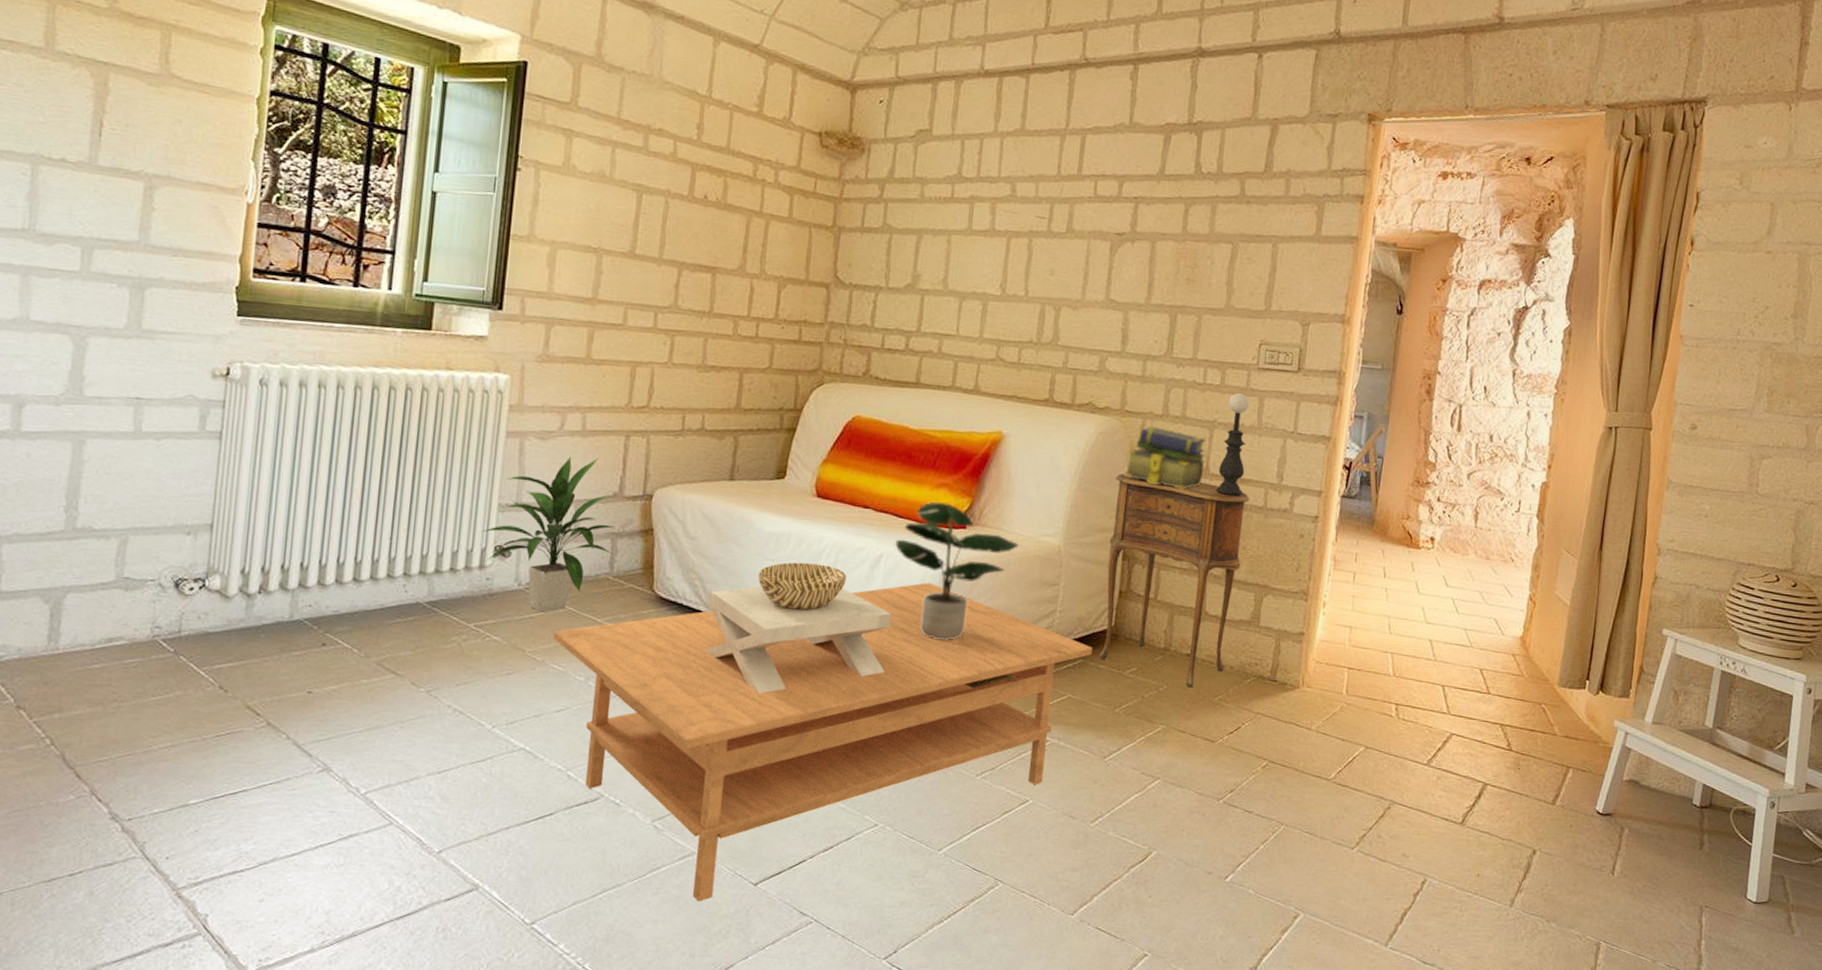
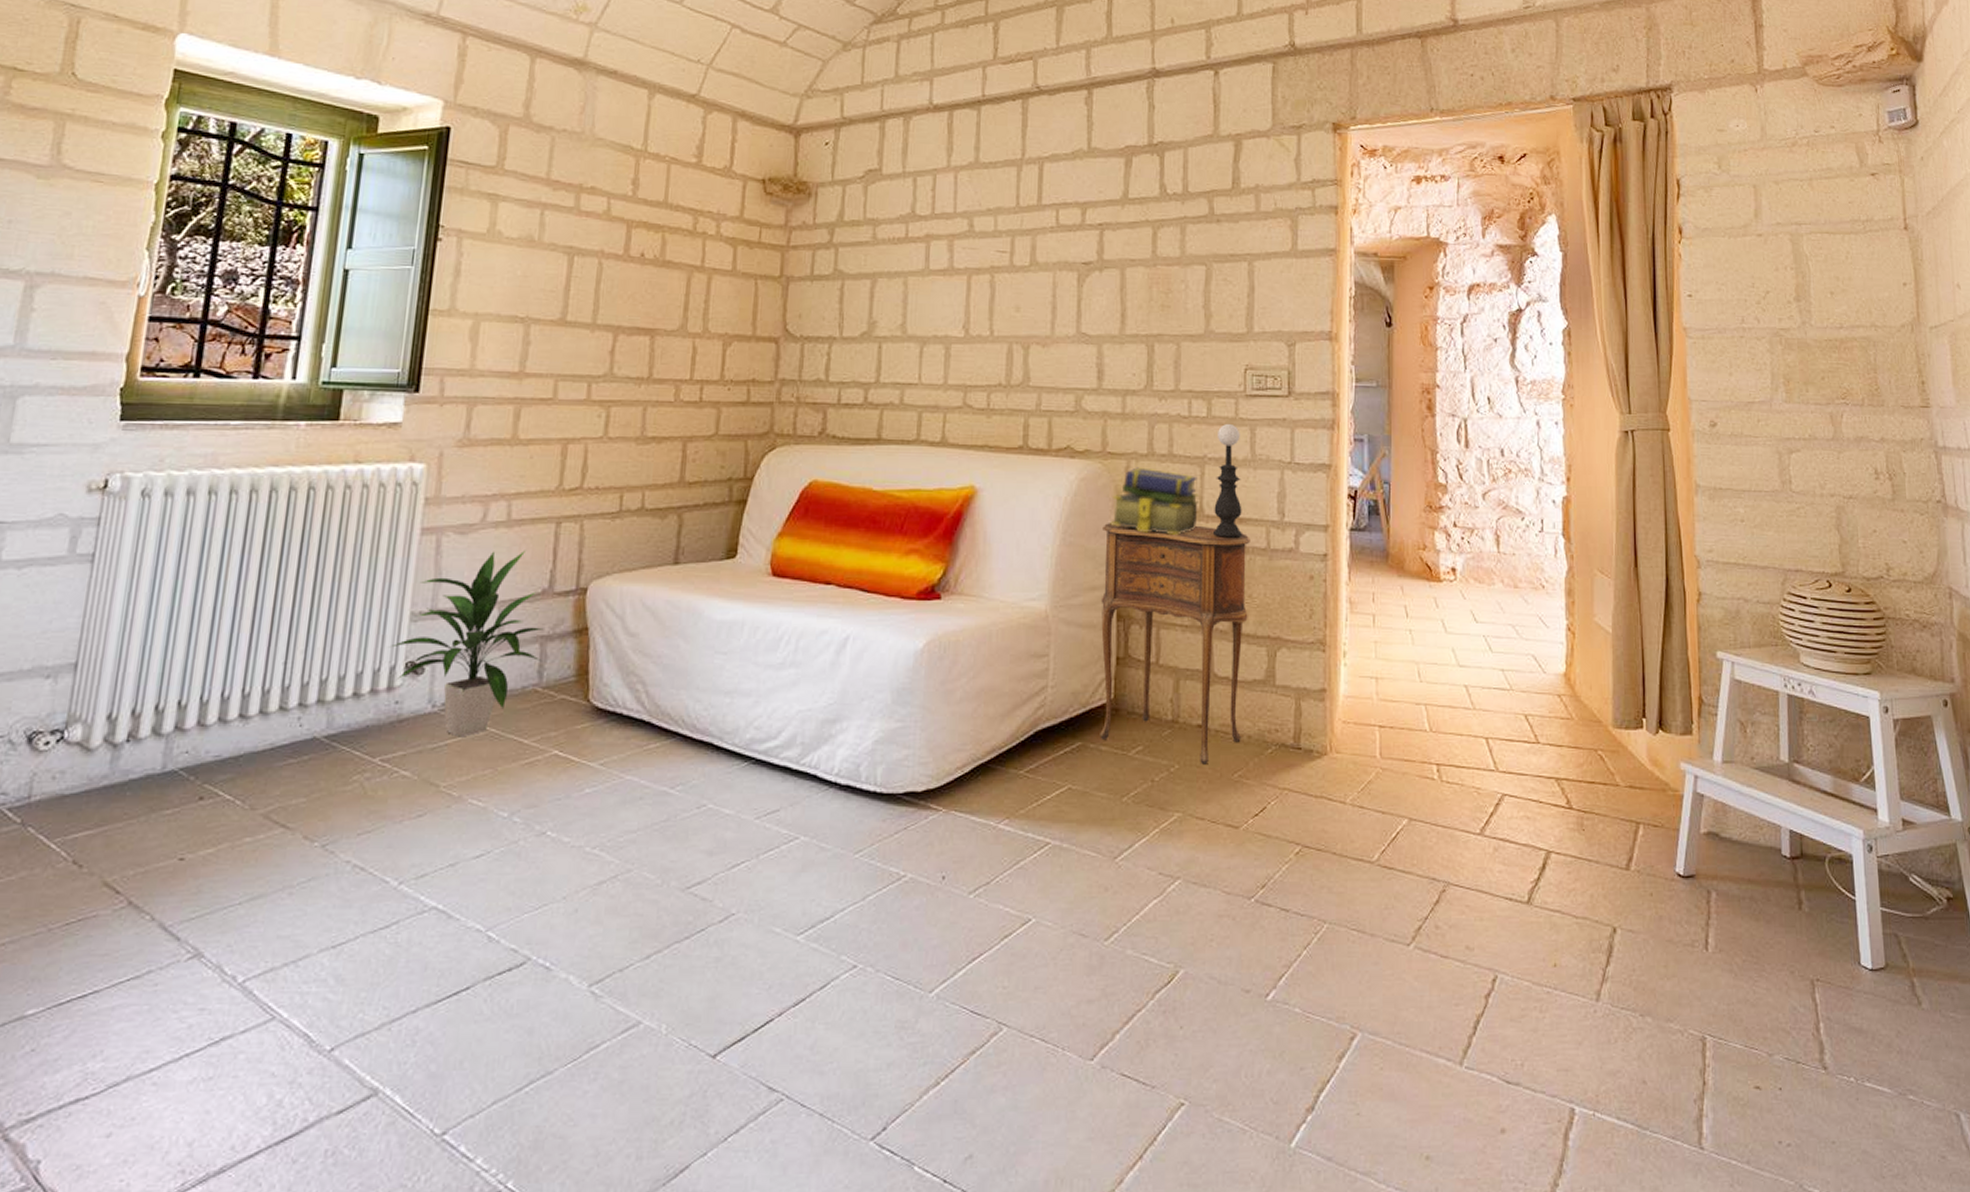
coffee table: present [553,583,1092,902] -> none [472,666,1091,1085]
decorative bowl: present [704,562,891,694] -> none [648,653,861,815]
potted plant: present [895,501,1019,640] -> none [862,571,1001,731]

